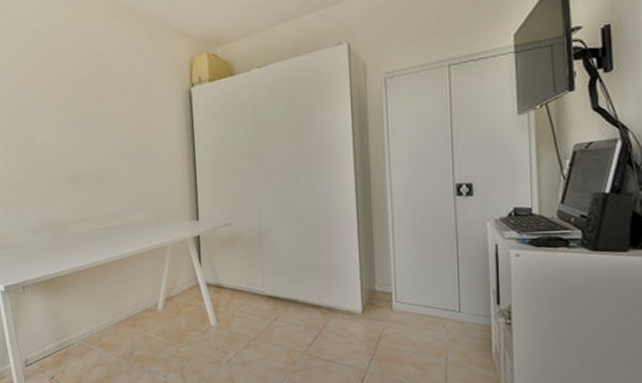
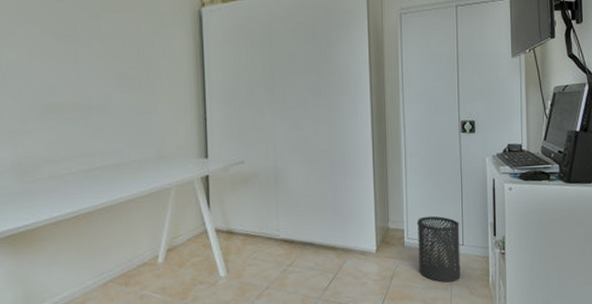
trash can: none [405,280,457,349] -> present [416,216,461,283]

